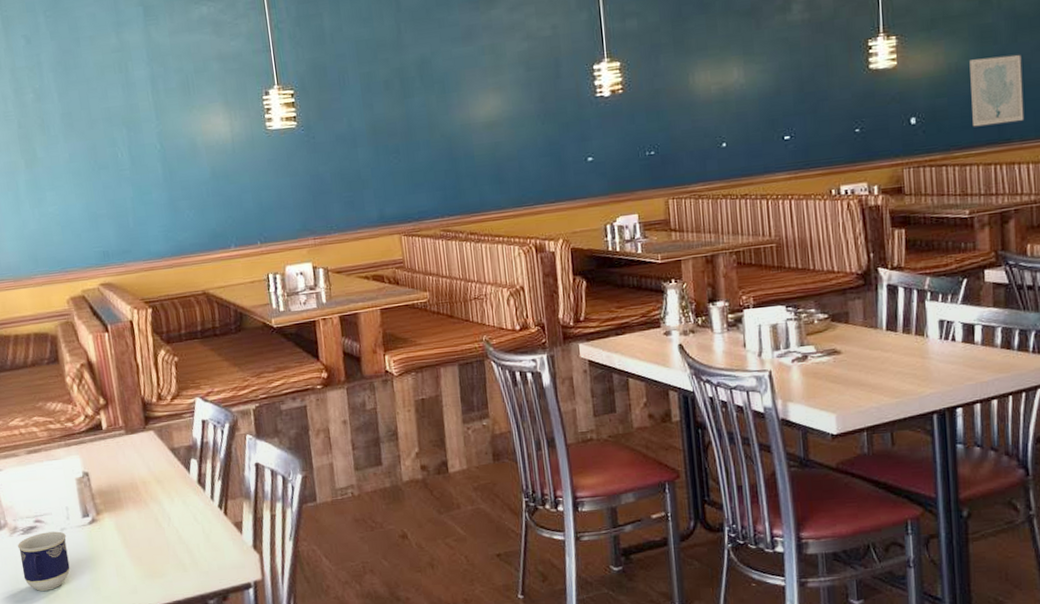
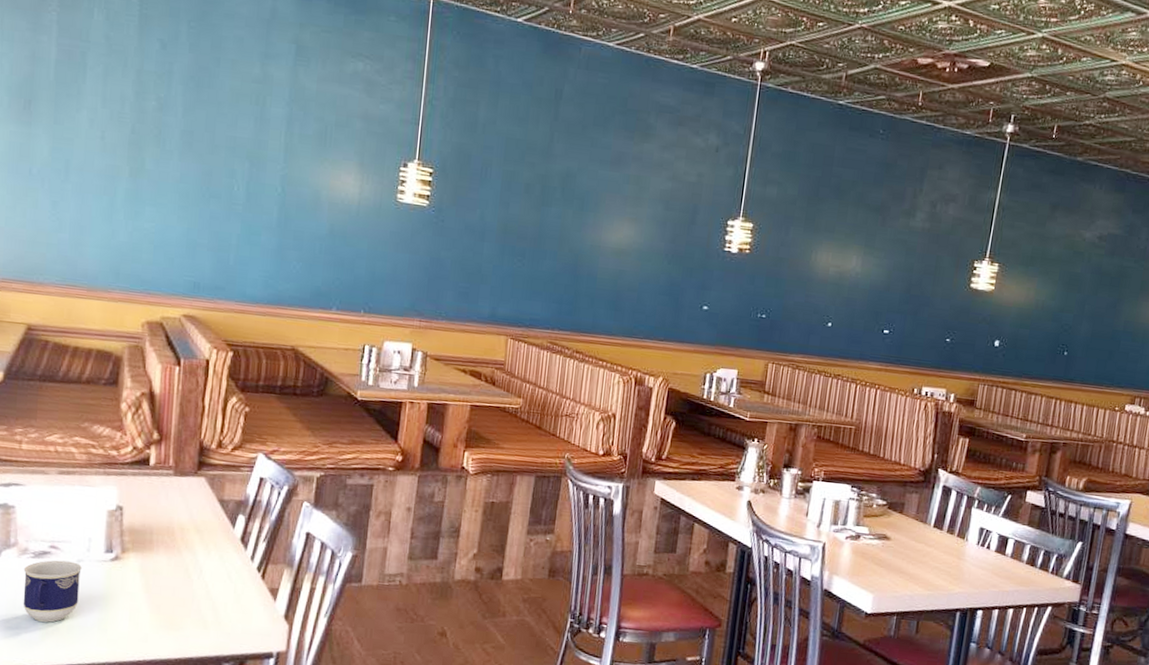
wall art: present [969,54,1025,127] -> none [1045,301,1098,366]

